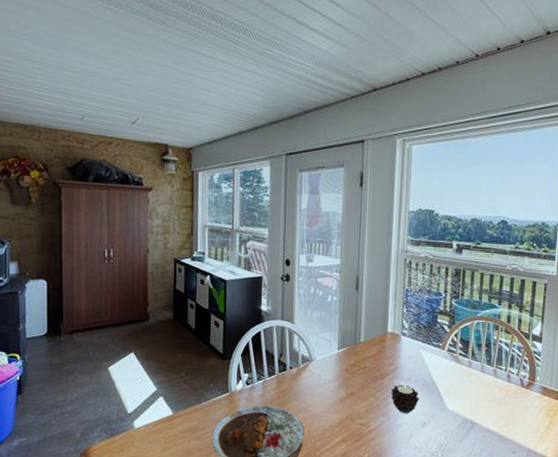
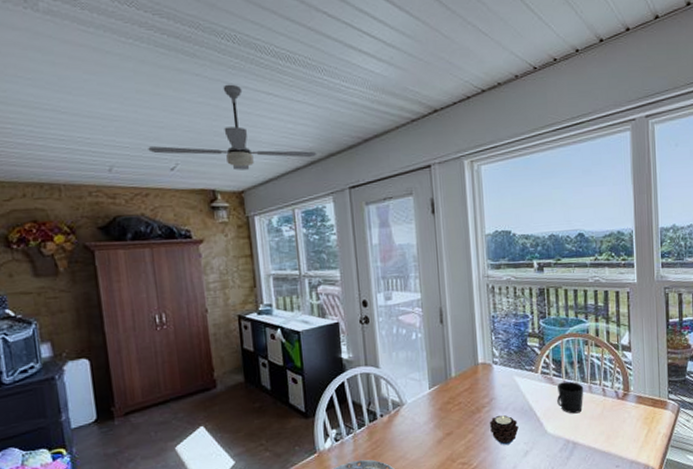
ceiling fan: none [115,51,261,129] -> present [148,84,317,170]
cup: none [460,362,489,395] -> present [557,381,584,414]

